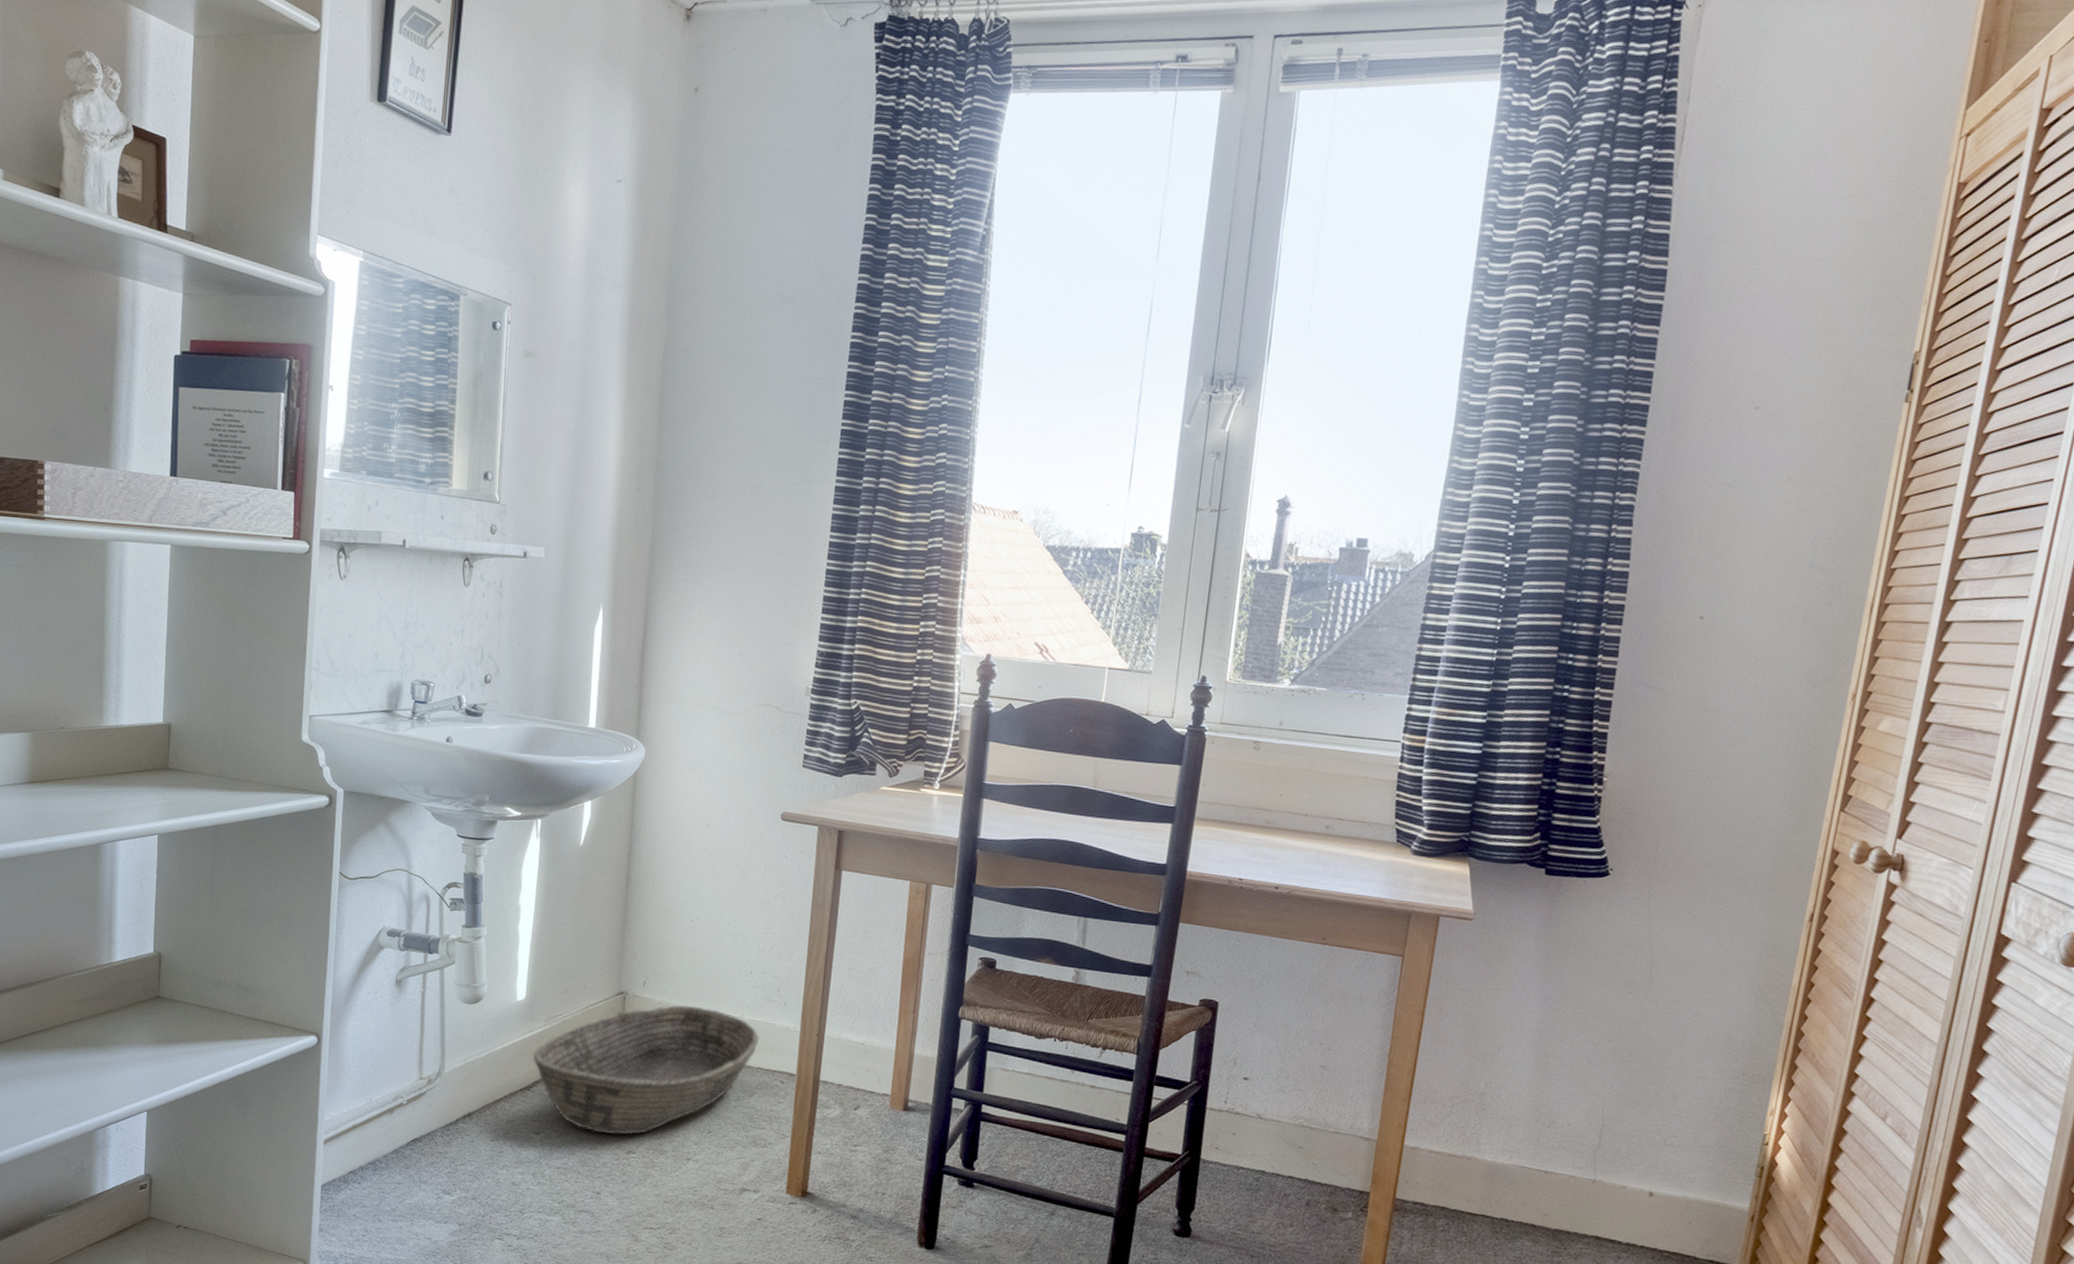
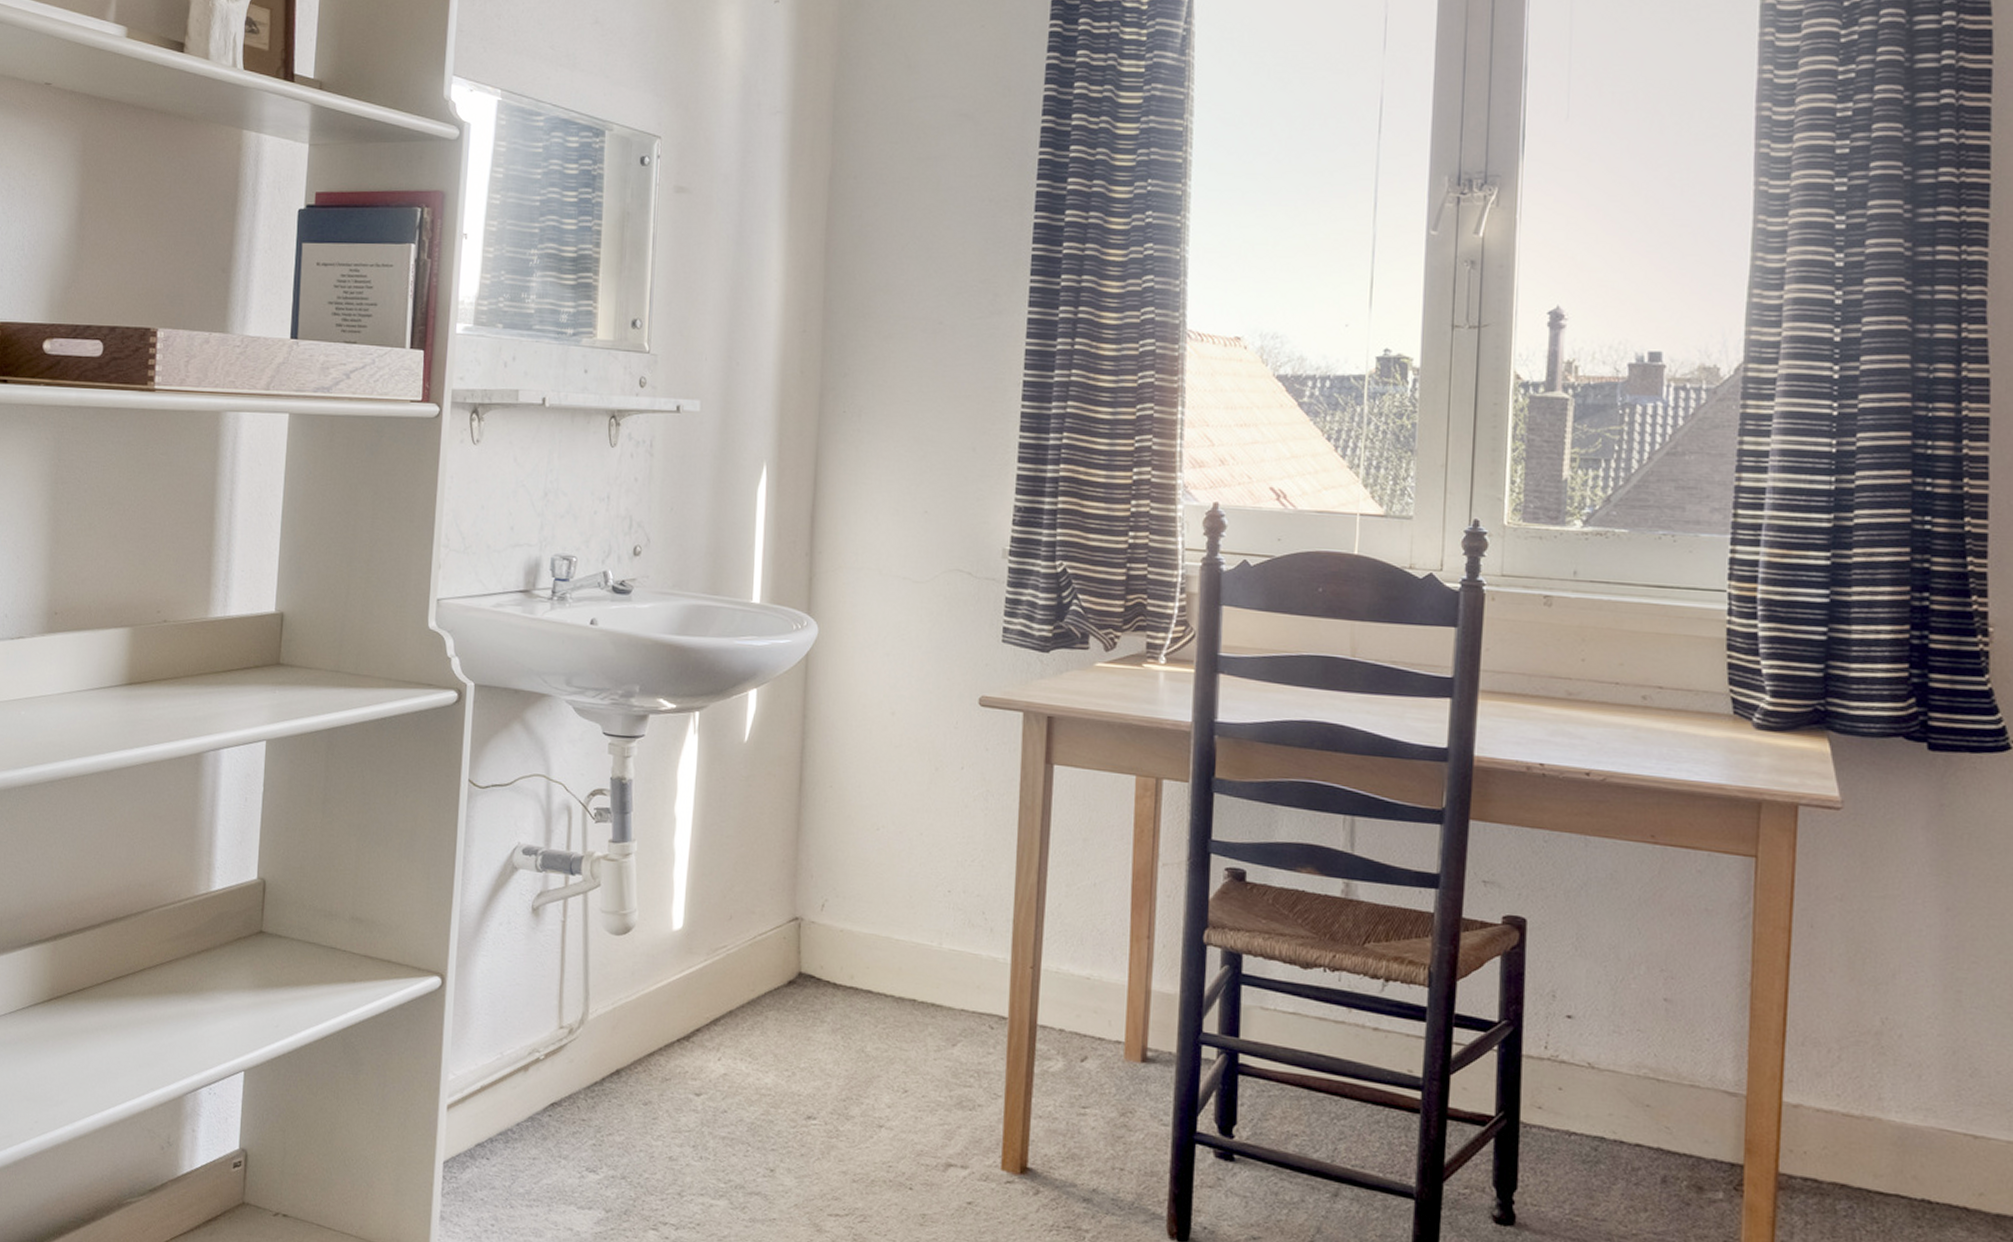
basket: present [532,1004,759,1135] -> none [691,932,962,1096]

